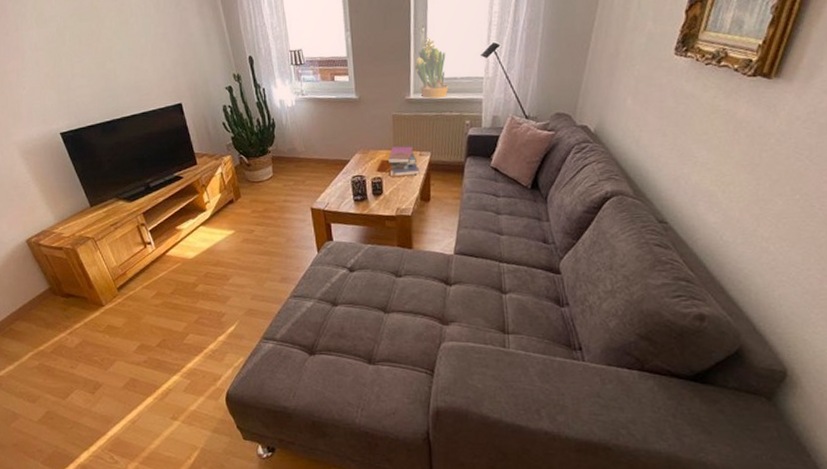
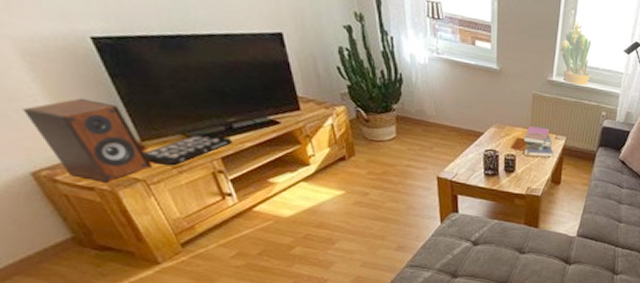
speaker: none [22,179,97,243] -> present [23,97,151,183]
game console: none [92,194,149,224] -> present [143,133,232,166]

